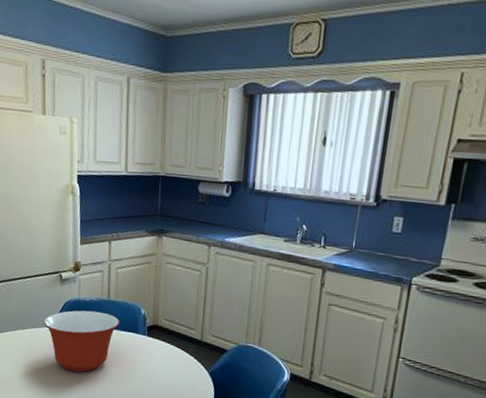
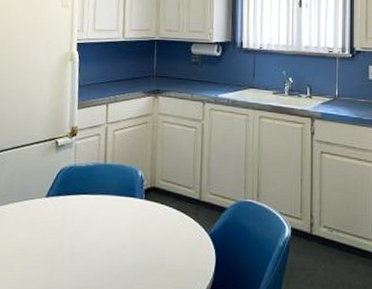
mixing bowl: present [44,310,119,372] -> none [36,176,116,247]

